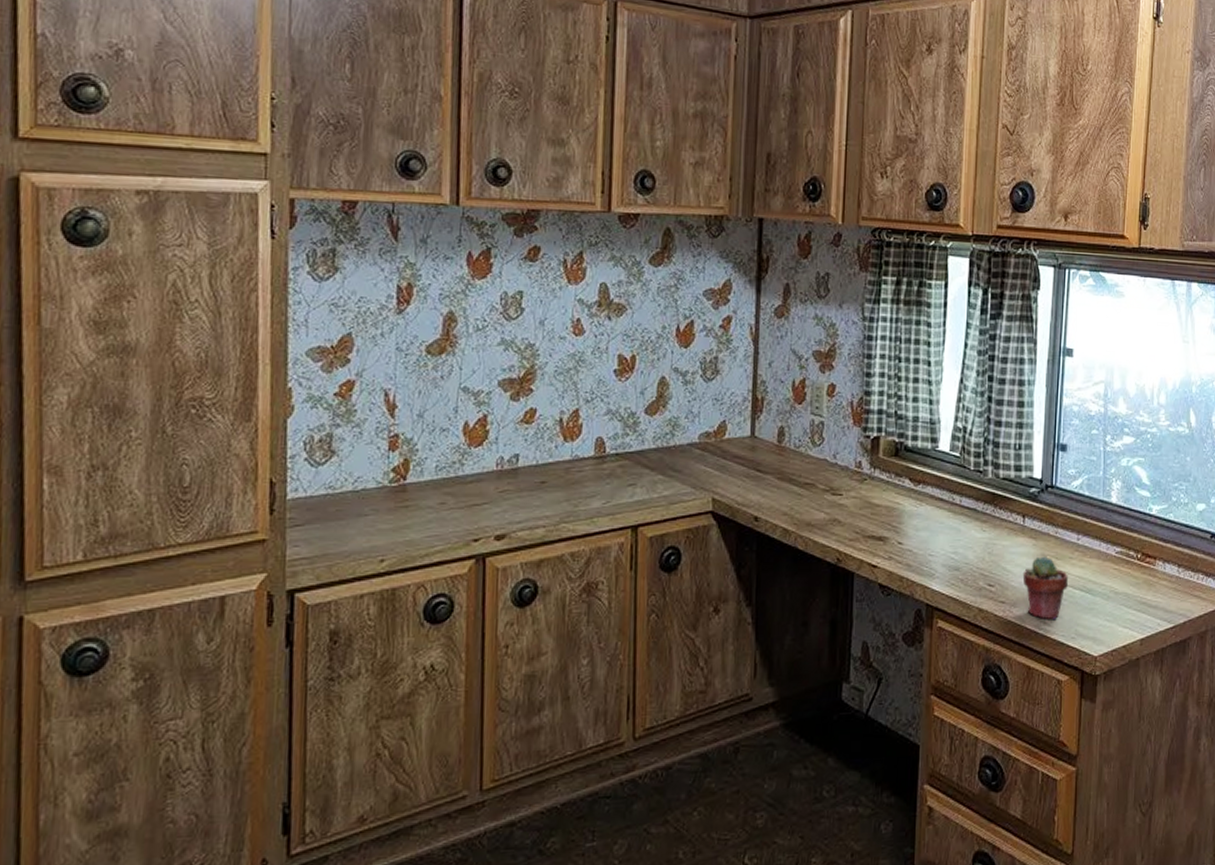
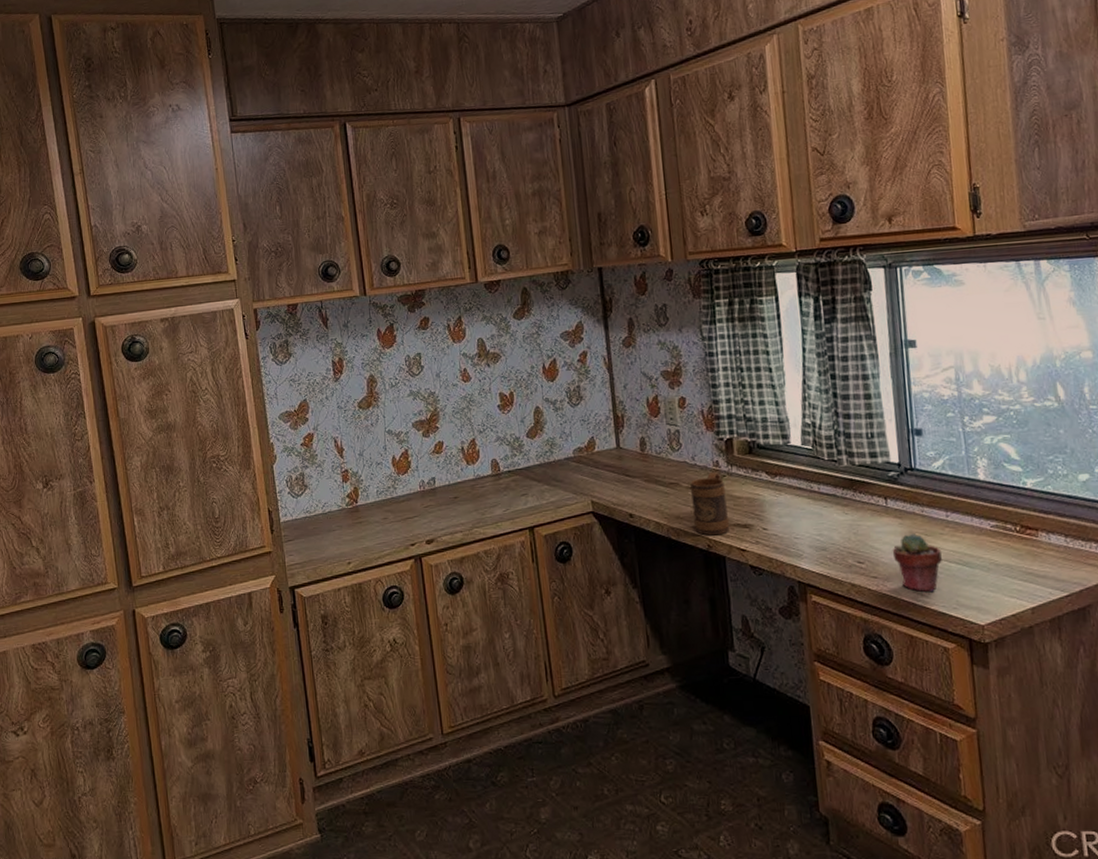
mug: none [826,474,864,548] -> present [689,472,730,536]

